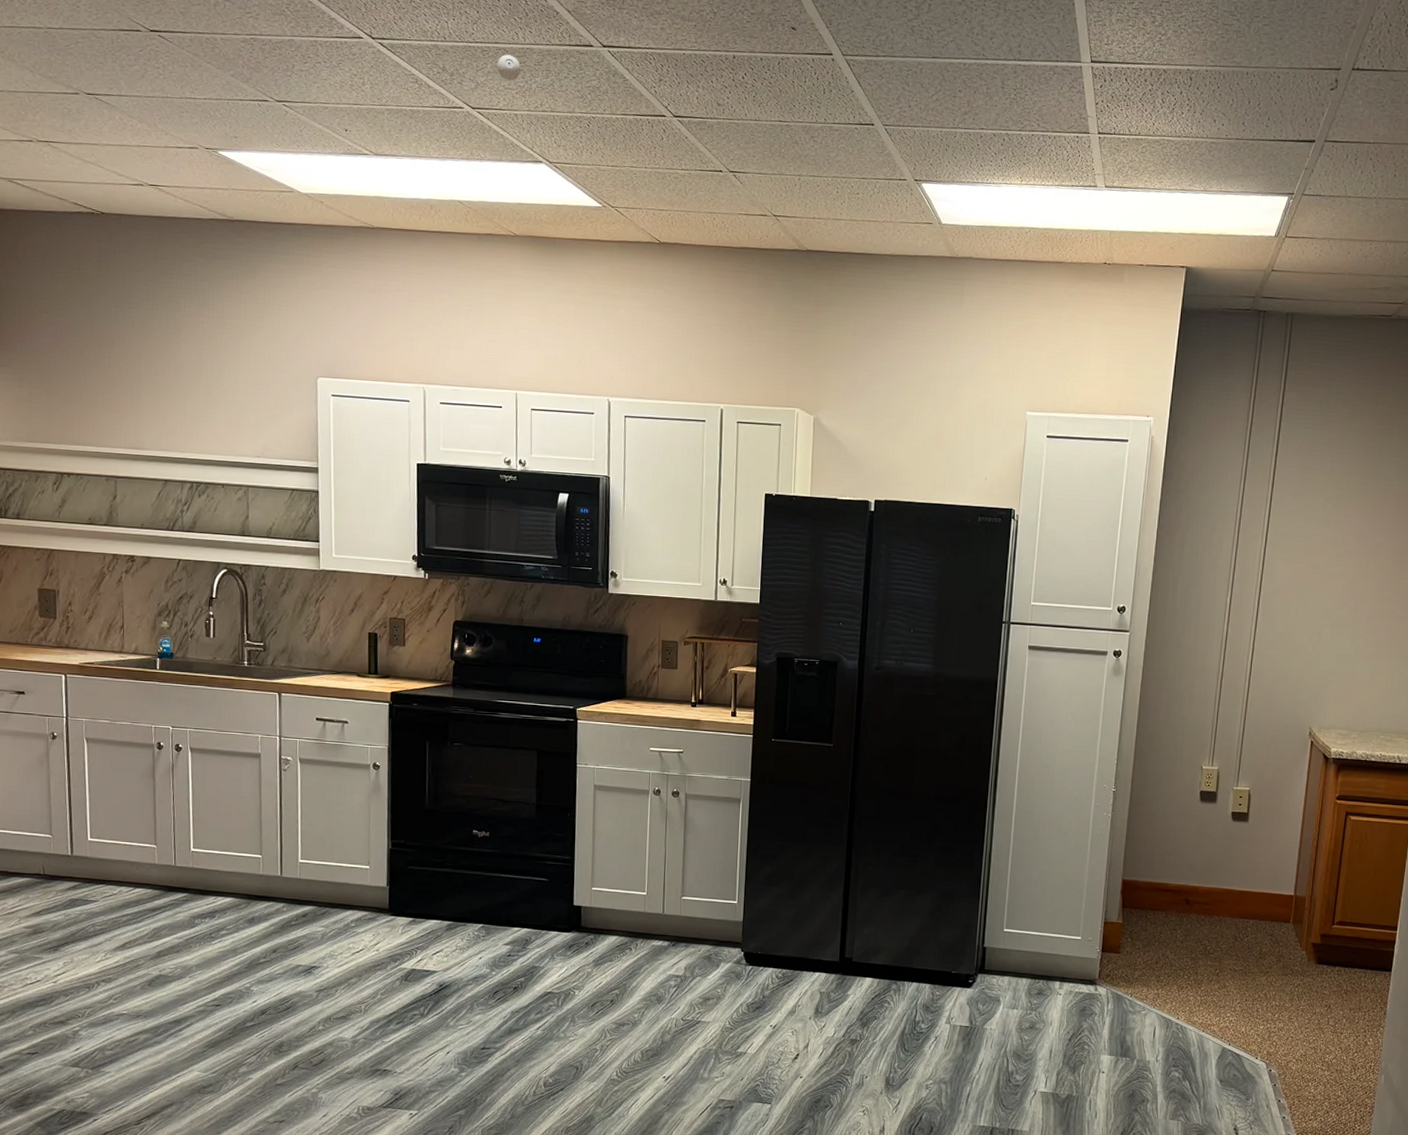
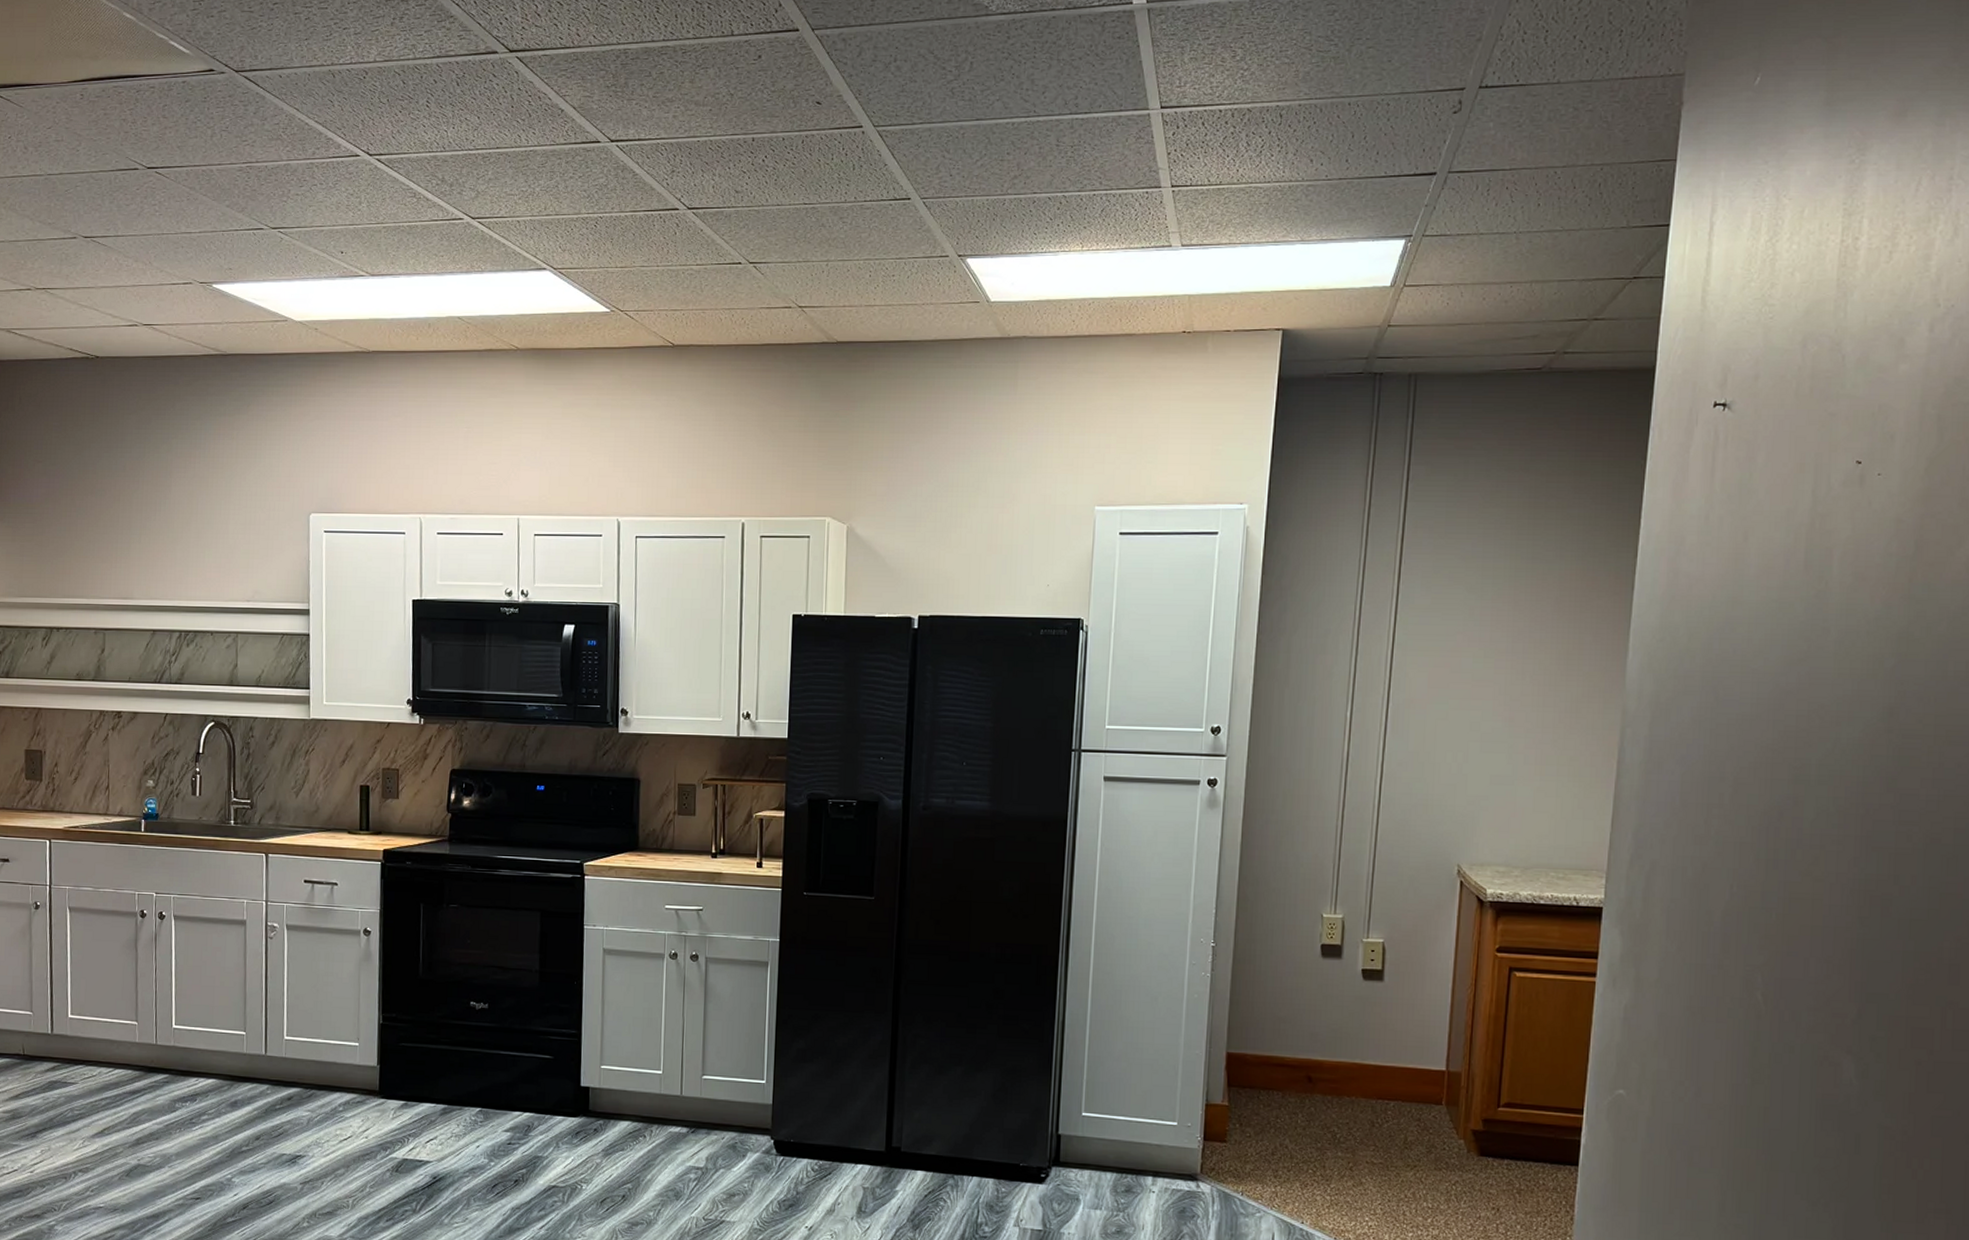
eyeball: present [497,54,521,81] -> none [499,159,523,186]

